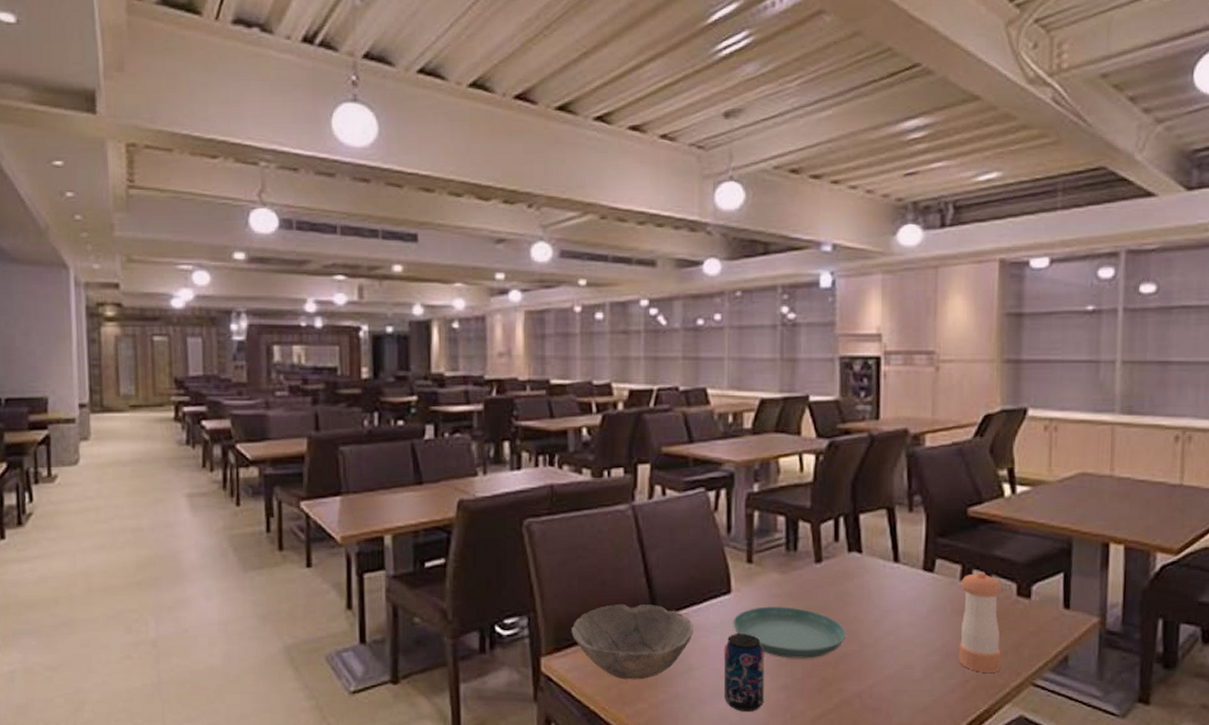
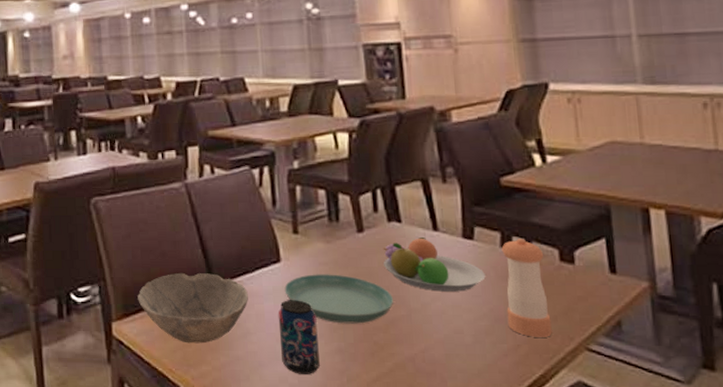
fruit bowl: none [840,568,942,626] -> present [383,236,486,292]

